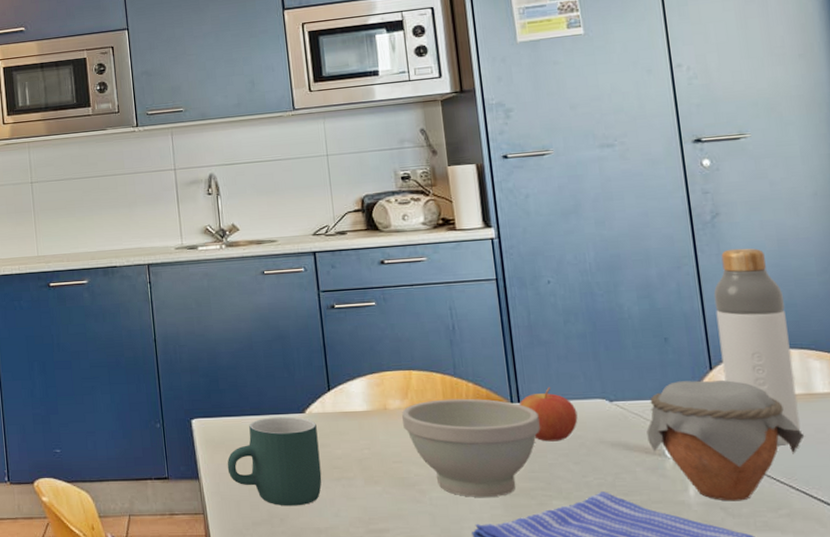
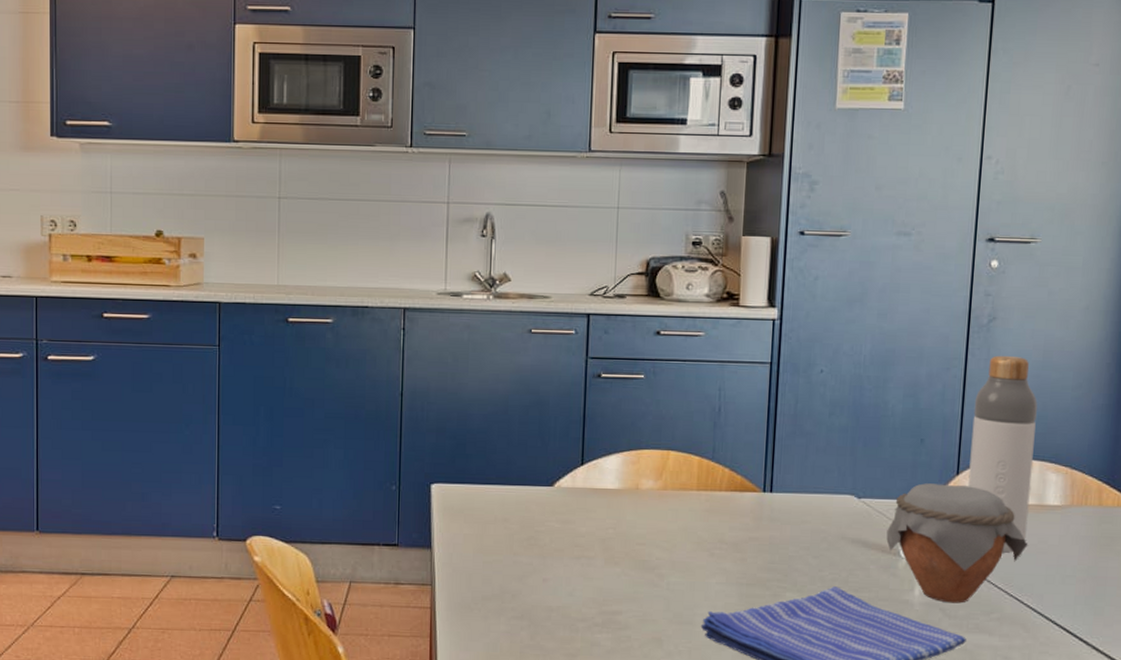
mug: present [227,416,322,506] -> none [463,488,564,583]
bowl: present [402,398,540,497] -> none [653,483,788,585]
apple: present [518,387,578,442] -> none [770,479,825,534]

